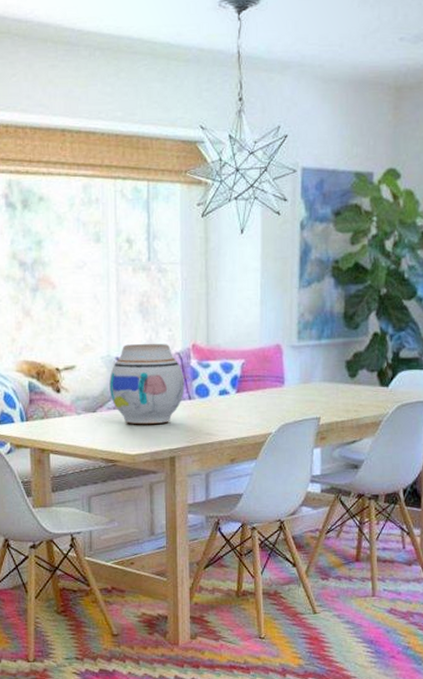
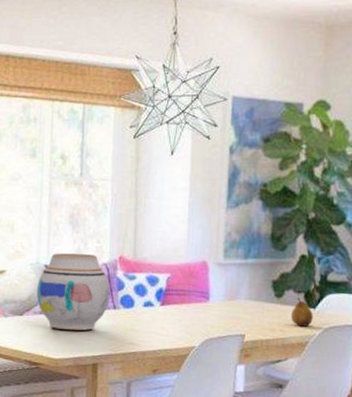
fruit: none [365,376,386,406] -> present [291,297,313,327]

